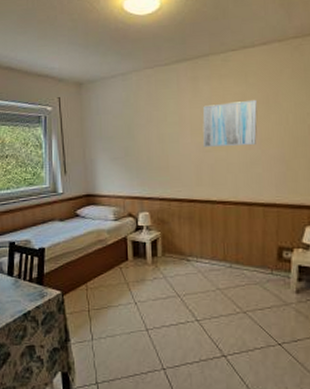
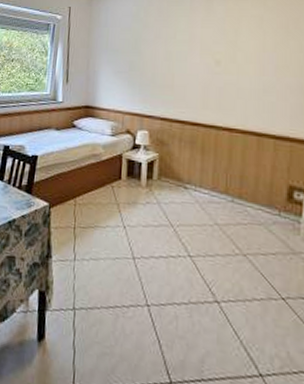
wall art: present [202,99,258,147] -> none [213,23,275,72]

